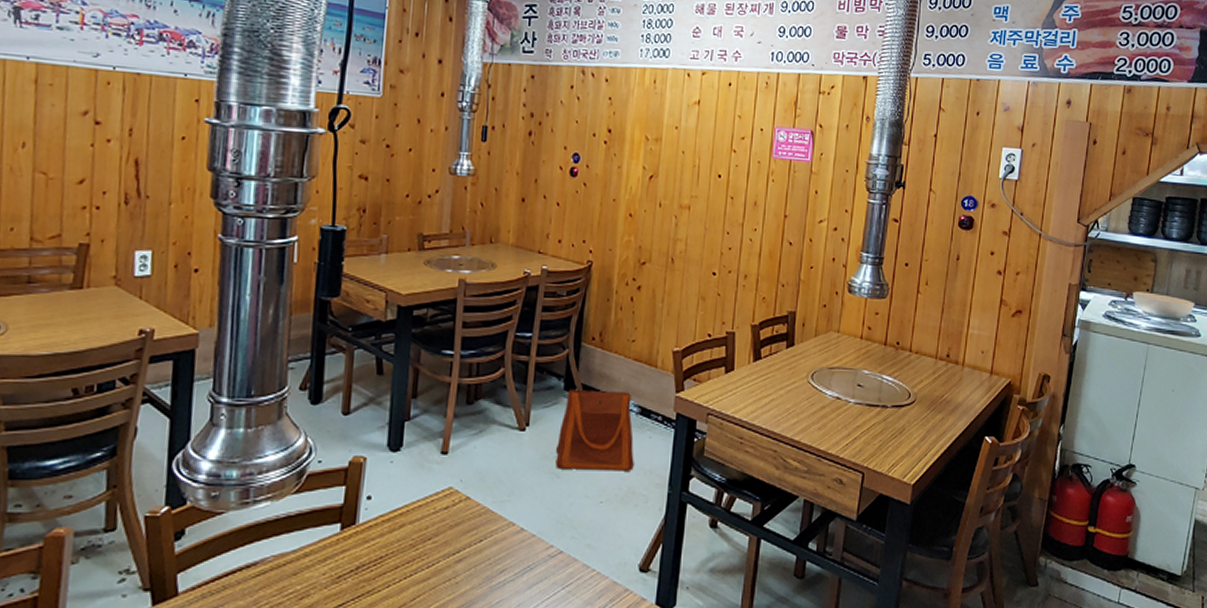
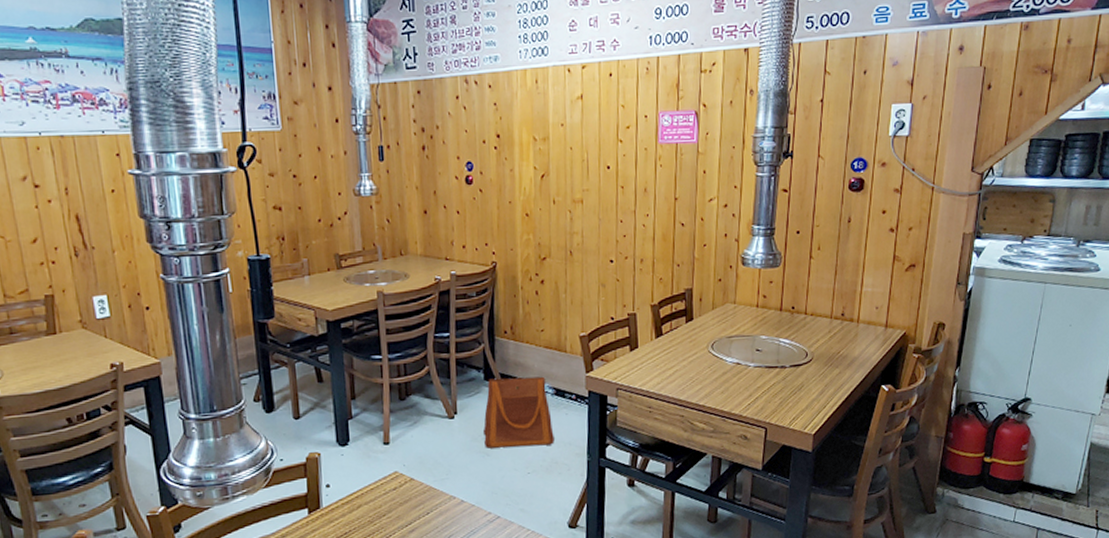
bowl: present [1133,291,1195,321] -> none [1029,233,1095,259]

